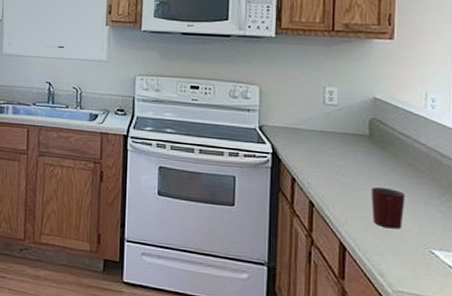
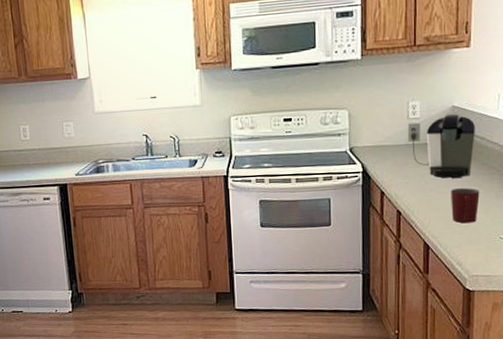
coffee maker: none [323,105,401,176] -> present [407,113,476,178]

